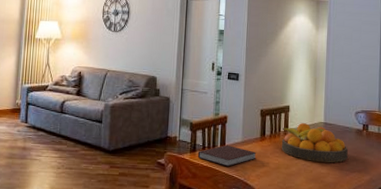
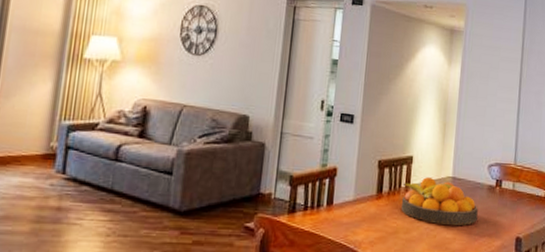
notebook: present [197,144,257,167] -> none [297,203,371,232]

